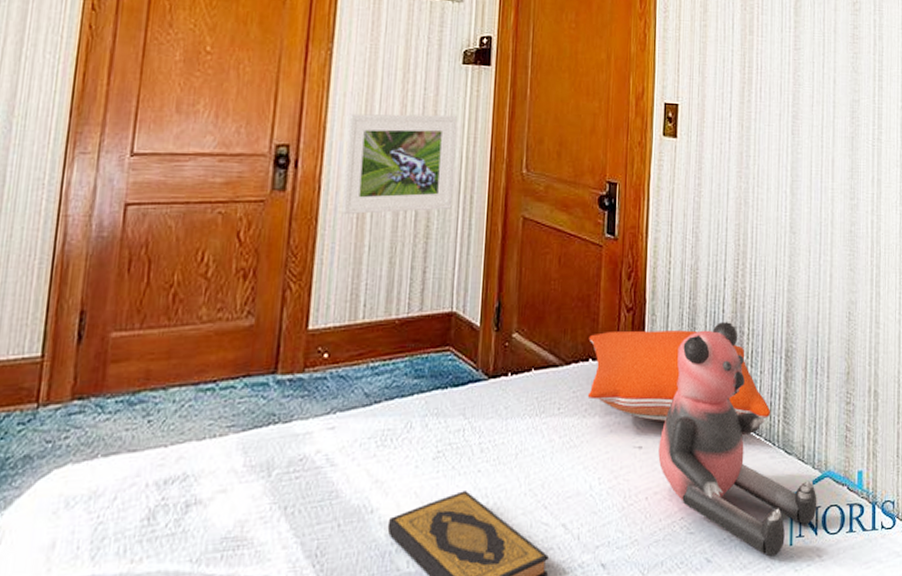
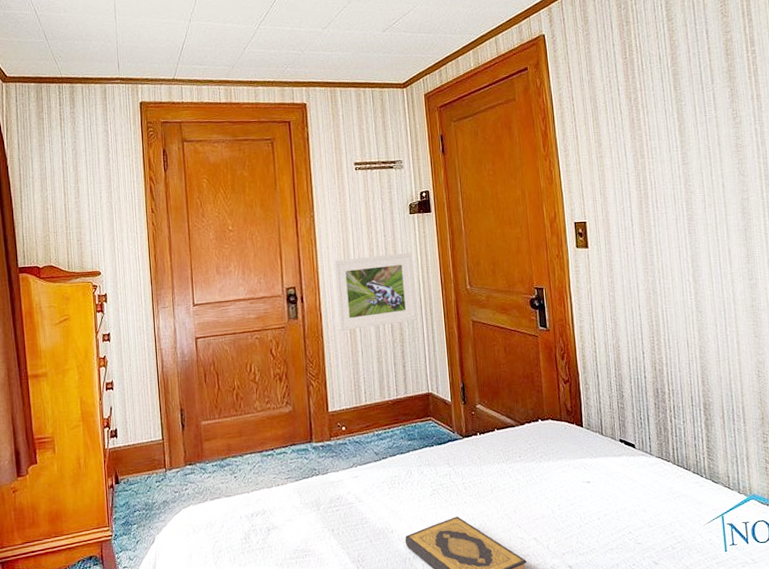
pillow: present [587,330,771,421] -> none [536,393,697,462]
bear: present [658,322,817,557] -> none [603,385,746,560]

